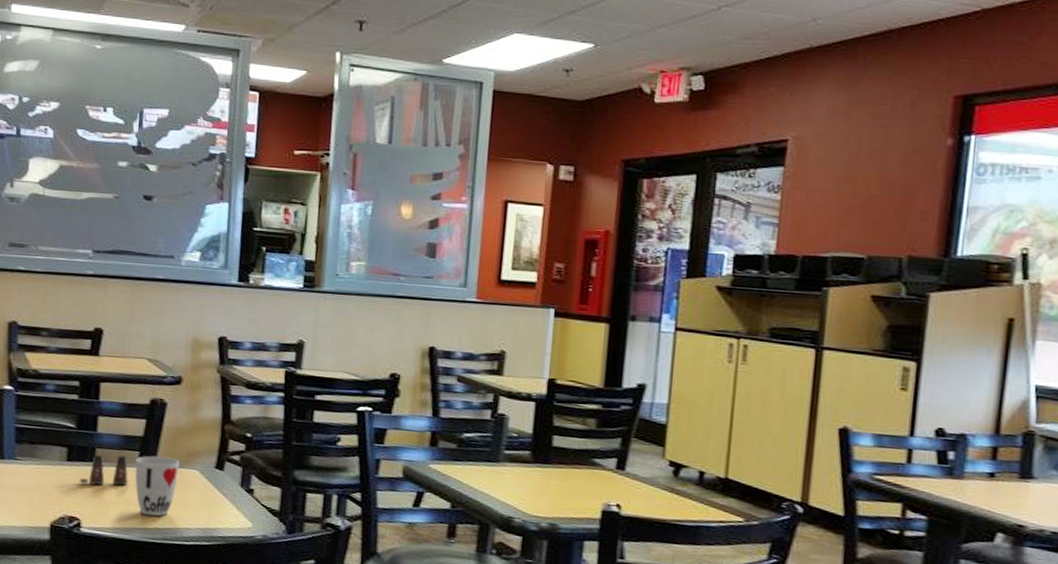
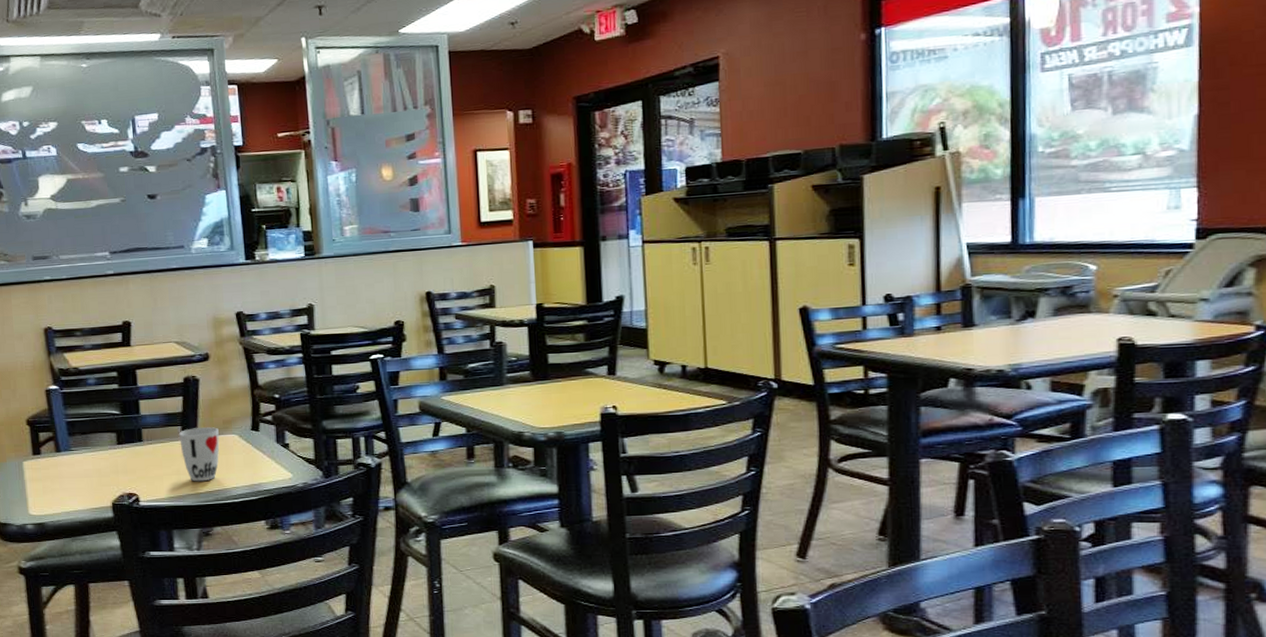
salt shaker: present [79,454,129,486] -> none [131,431,176,463]

